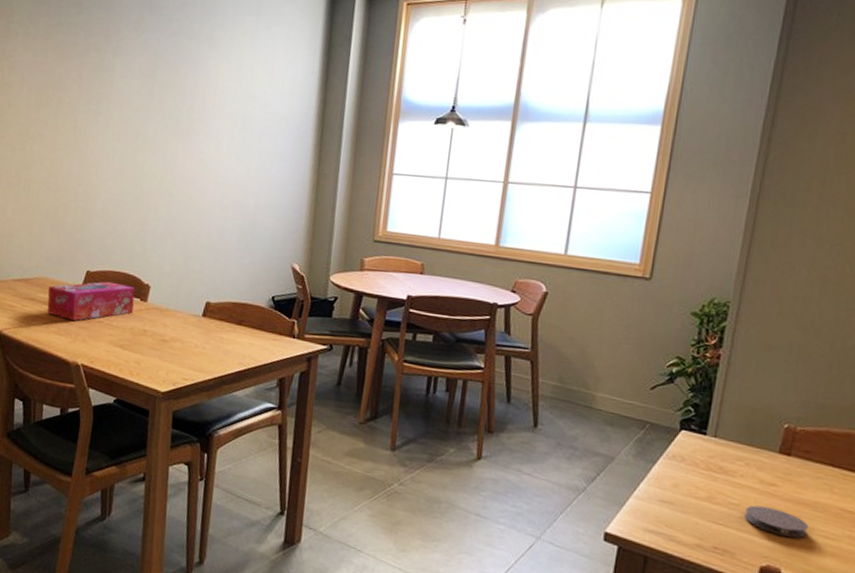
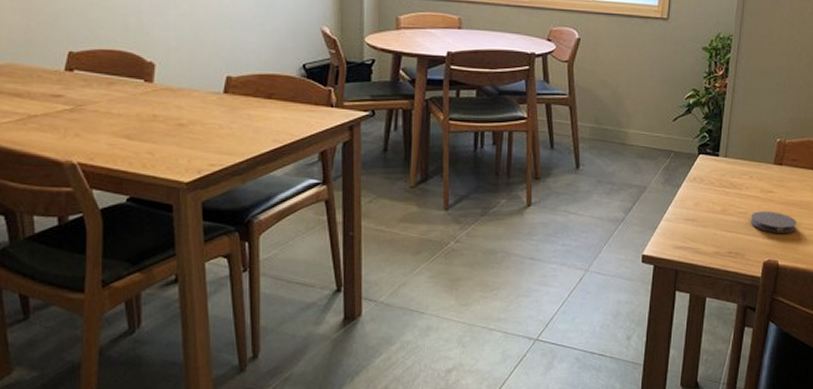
tissue box: present [47,281,135,321] -> none [18,62,138,112]

